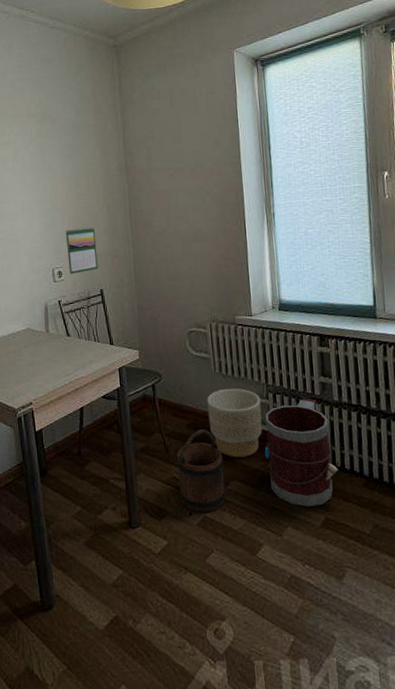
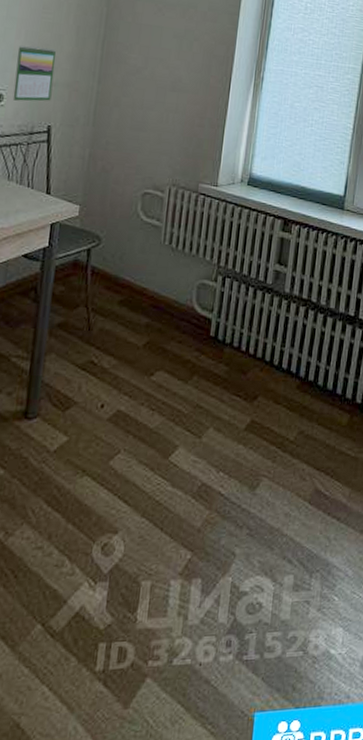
bucket: present [176,429,226,512] -> none [93,308,154,405]
planter: present [207,388,262,458] -> none [145,264,208,345]
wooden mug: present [264,398,338,507] -> none [200,285,275,407]

